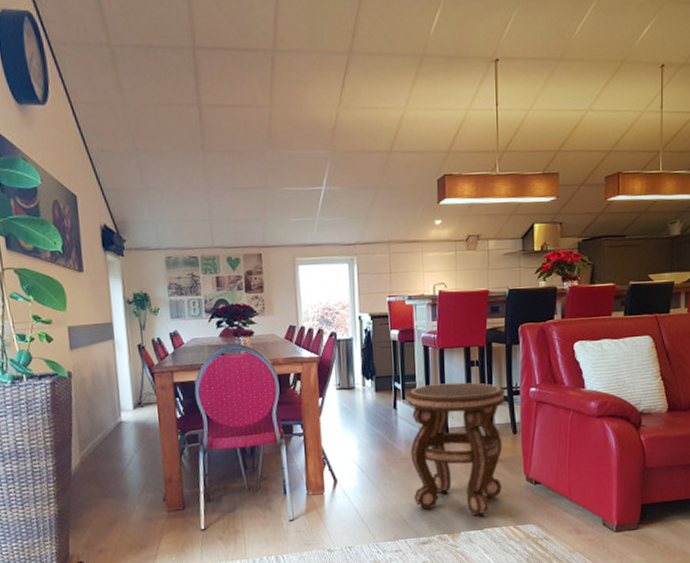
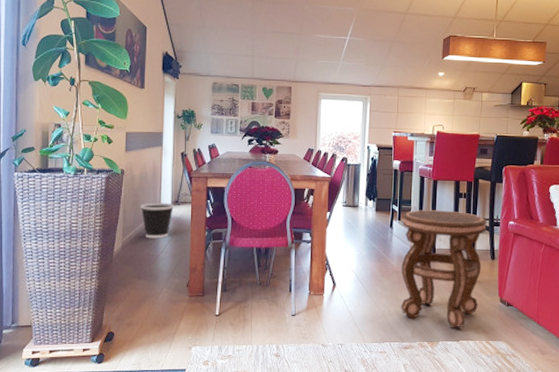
wastebasket: none [96,405,138,450] -> present [140,202,175,239]

